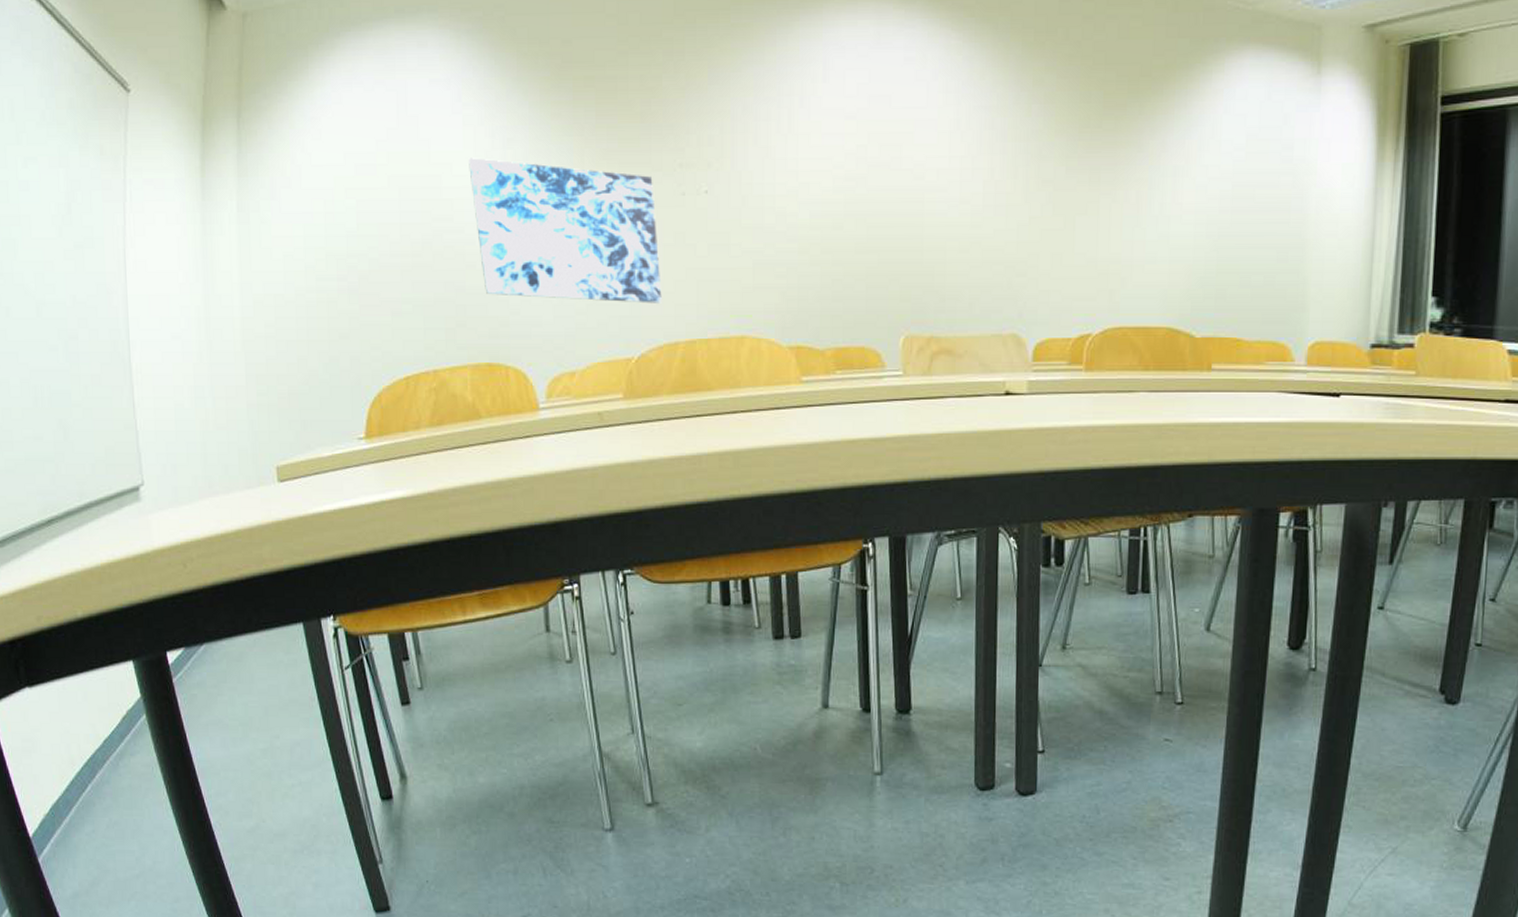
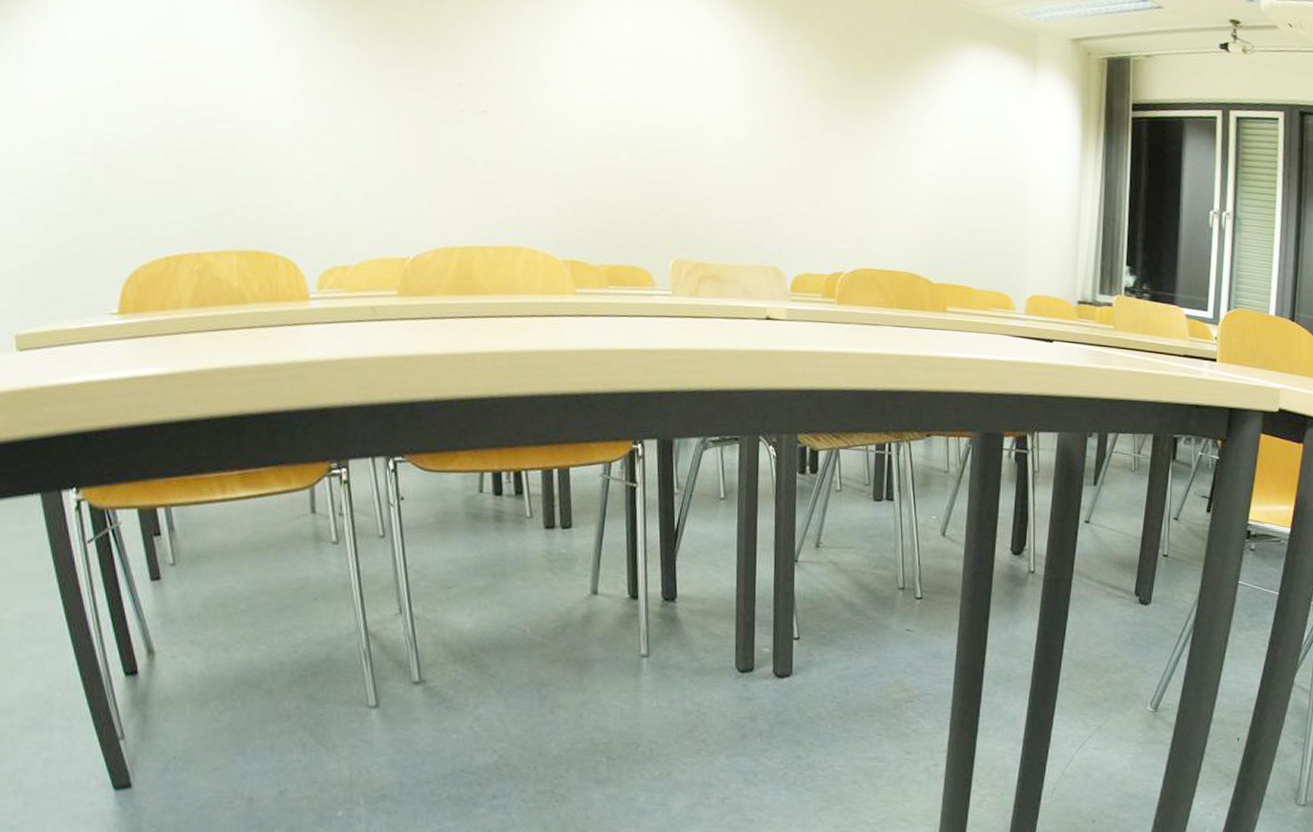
wall art: present [469,158,662,303] -> none [241,53,439,210]

